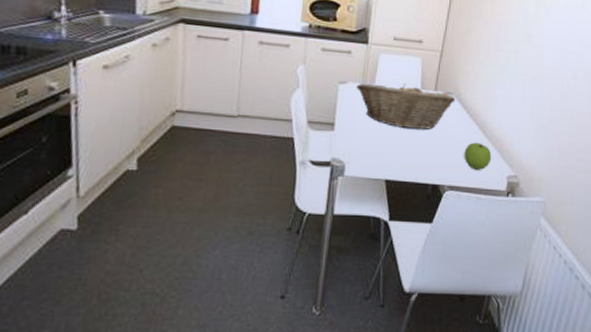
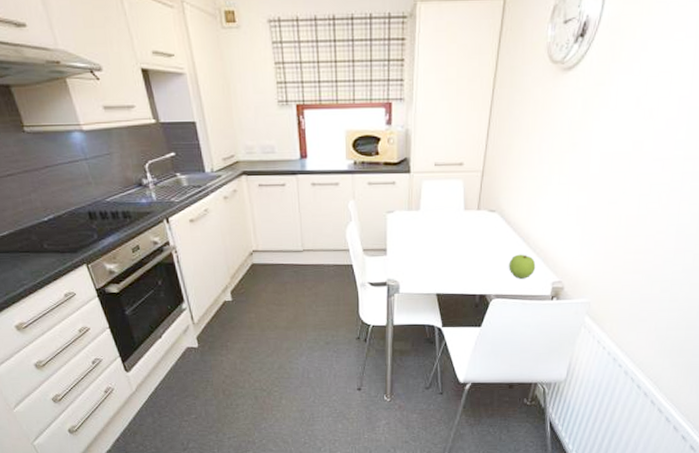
fruit basket: present [357,83,456,130] -> none [404,206,499,248]

